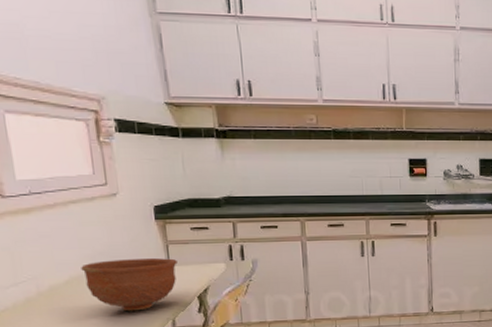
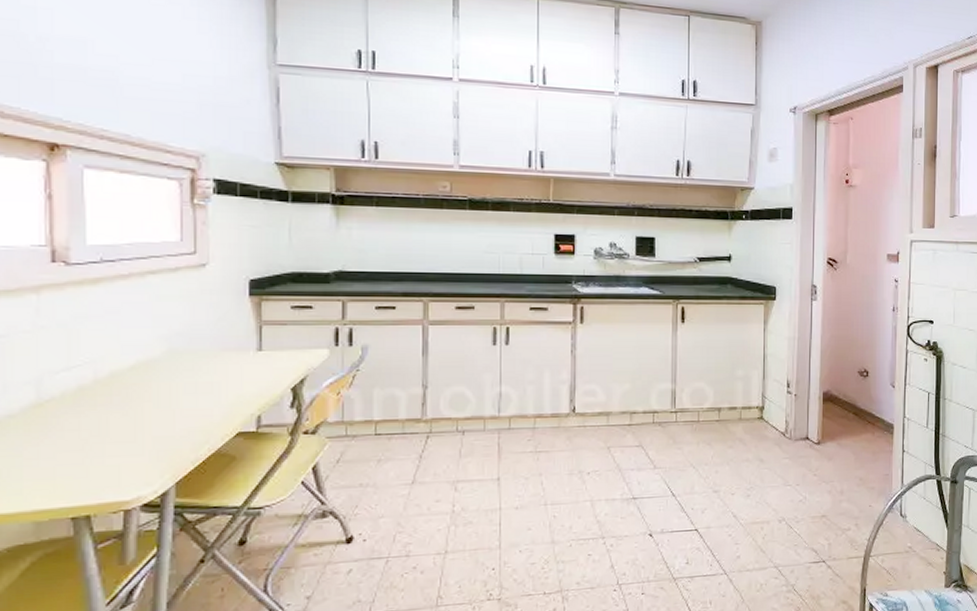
bowl: present [81,258,177,312] -> none [152,341,271,405]

